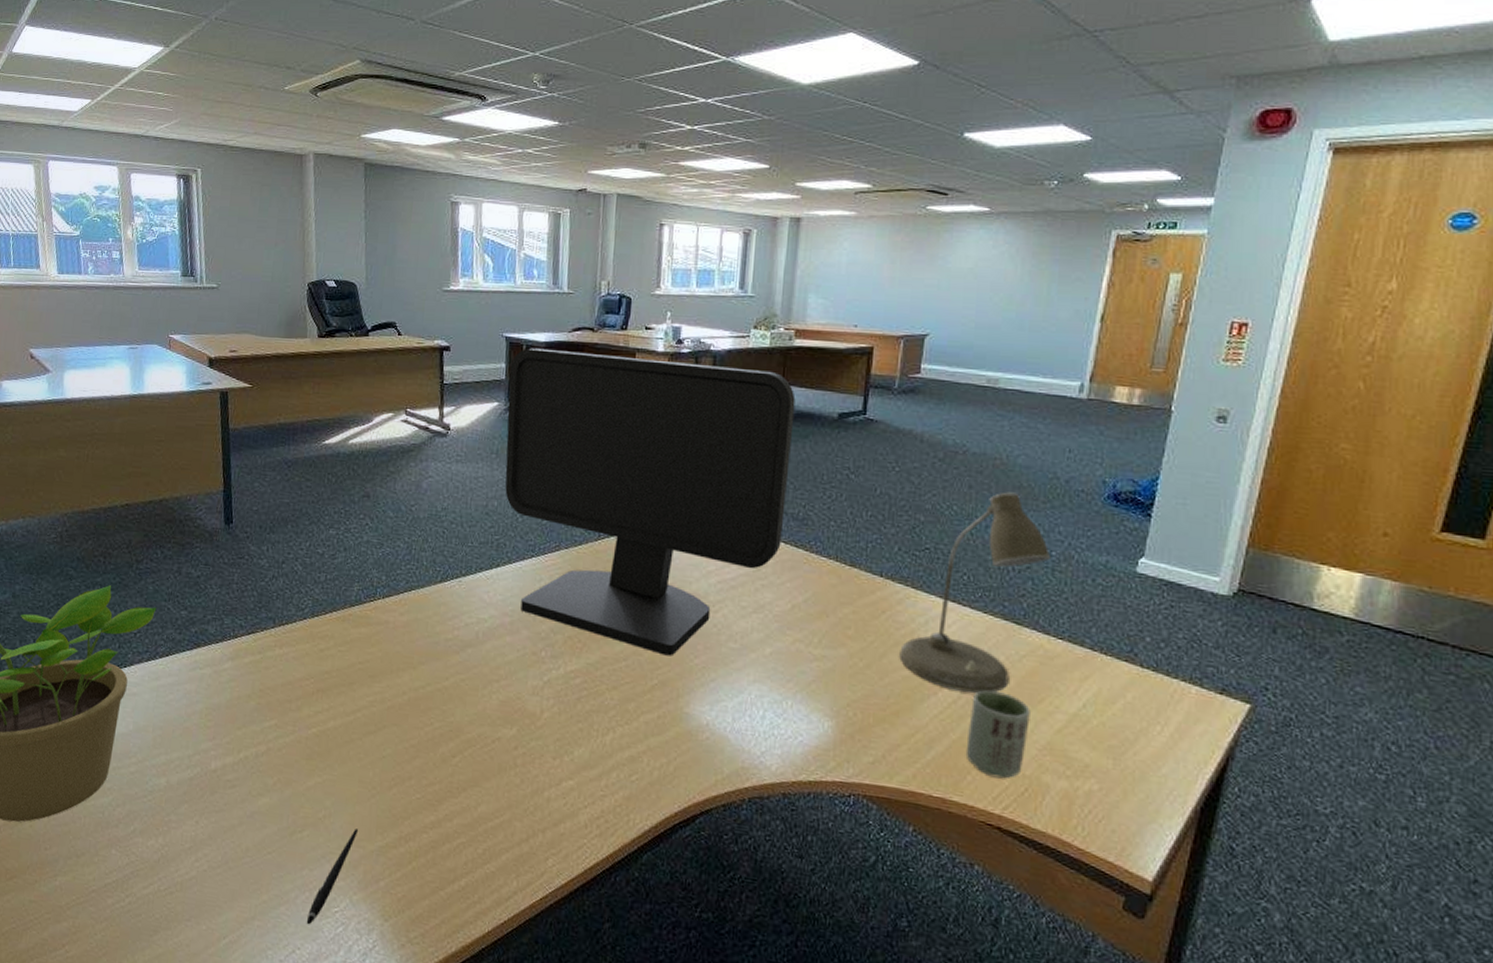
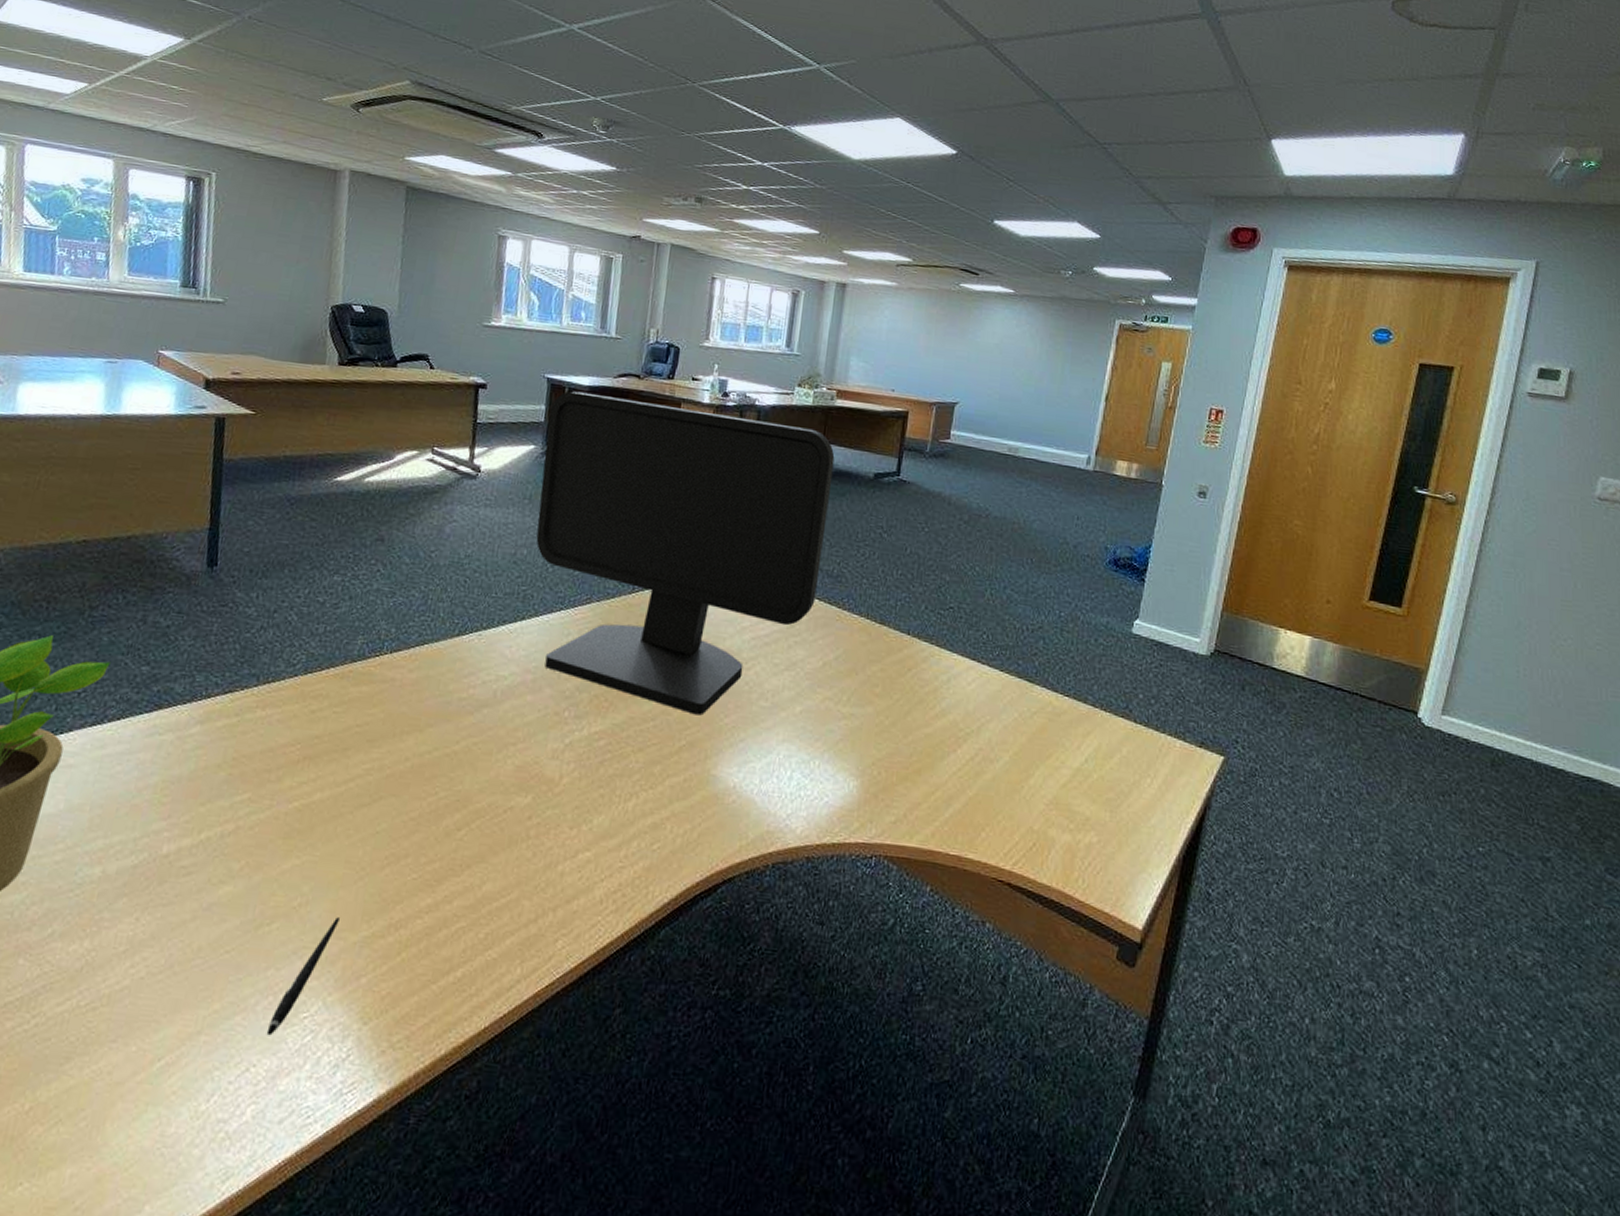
desk lamp: present [899,492,1052,693] -> none [923,554,1061,750]
cup: present [965,690,1030,779] -> none [980,747,1039,835]

